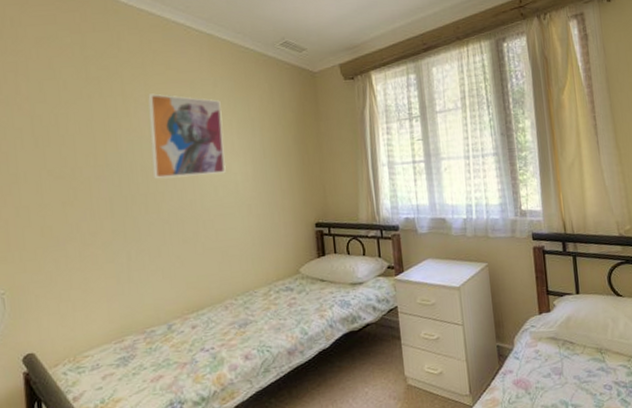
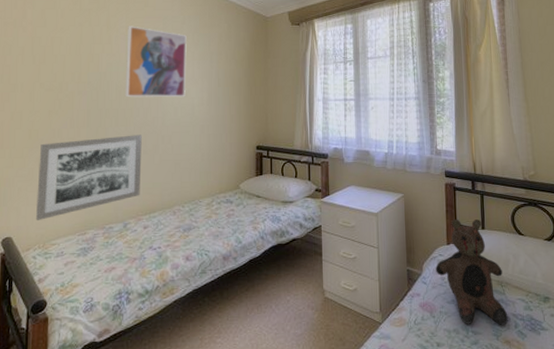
wall art: none [56,221,184,331] -> present [36,135,142,220]
teddy bear: none [528,283,610,398] -> present [435,219,508,325]

